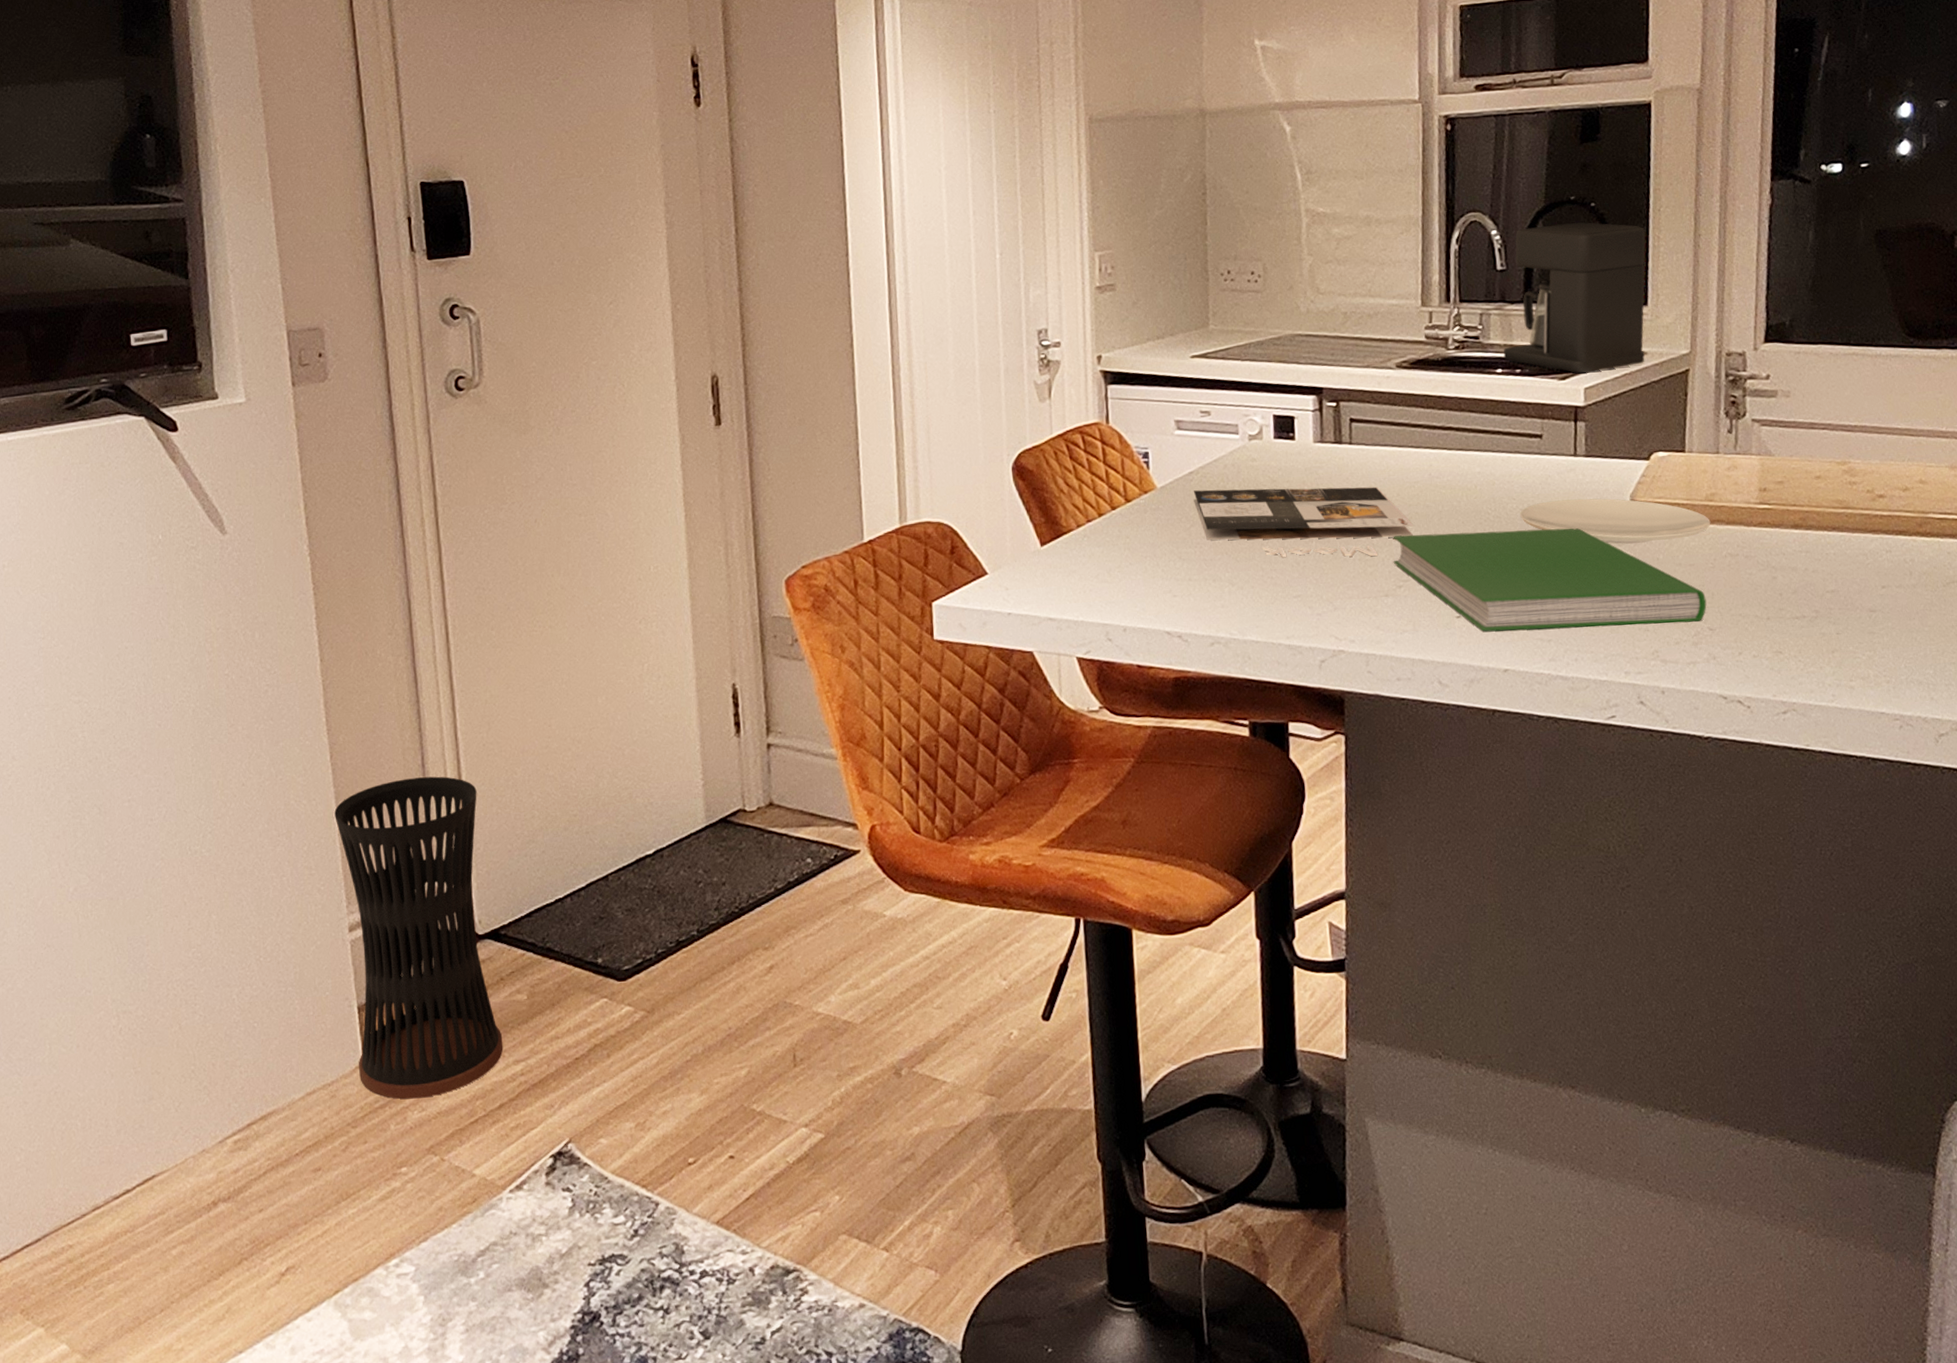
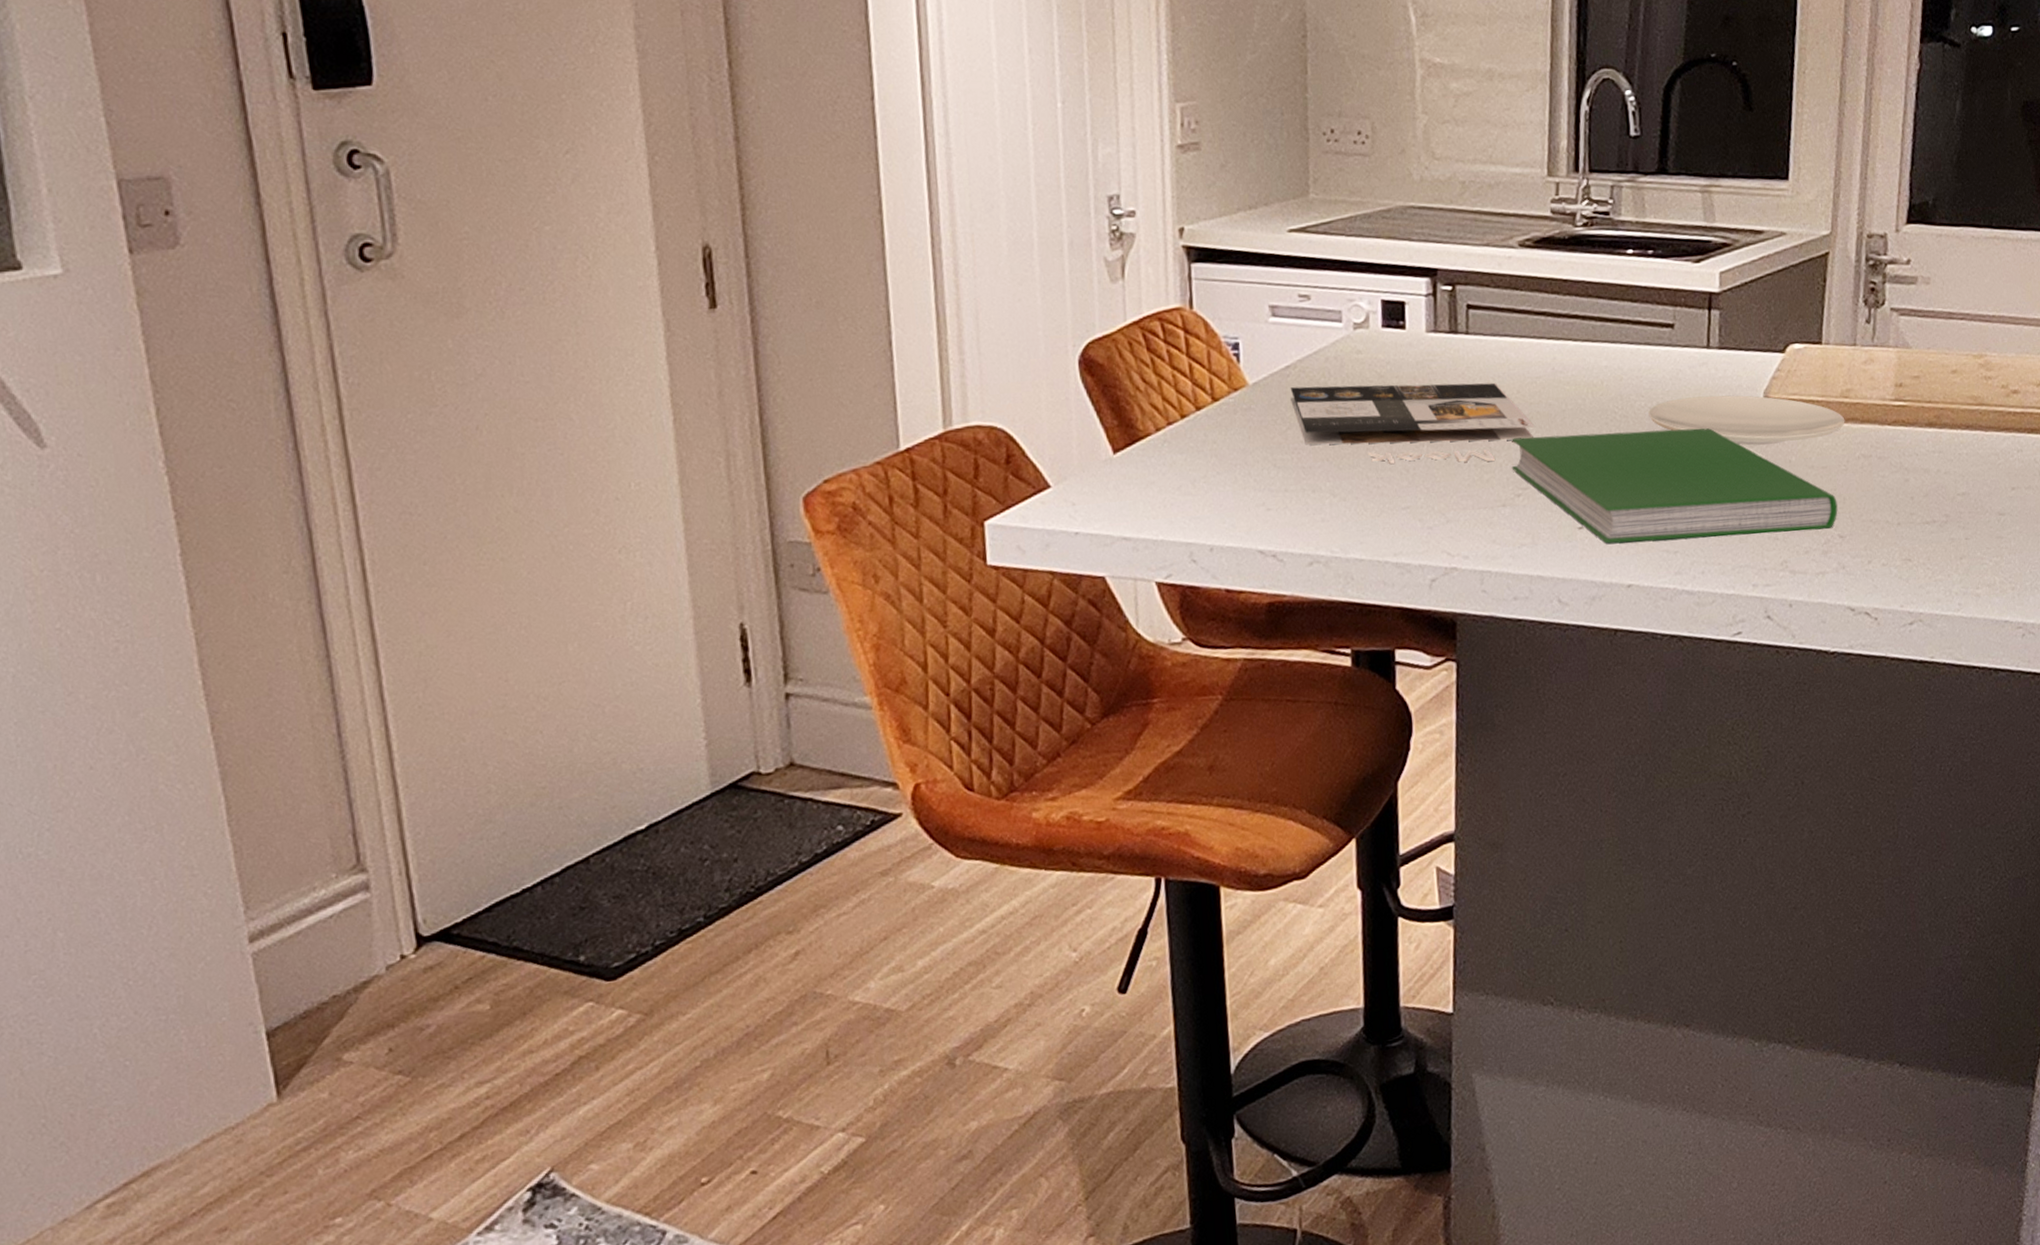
umbrella stand: present [334,776,504,1099] -> none [221,747,462,1139]
coffee maker: present [1503,222,1646,373] -> none [1635,84,1789,255]

